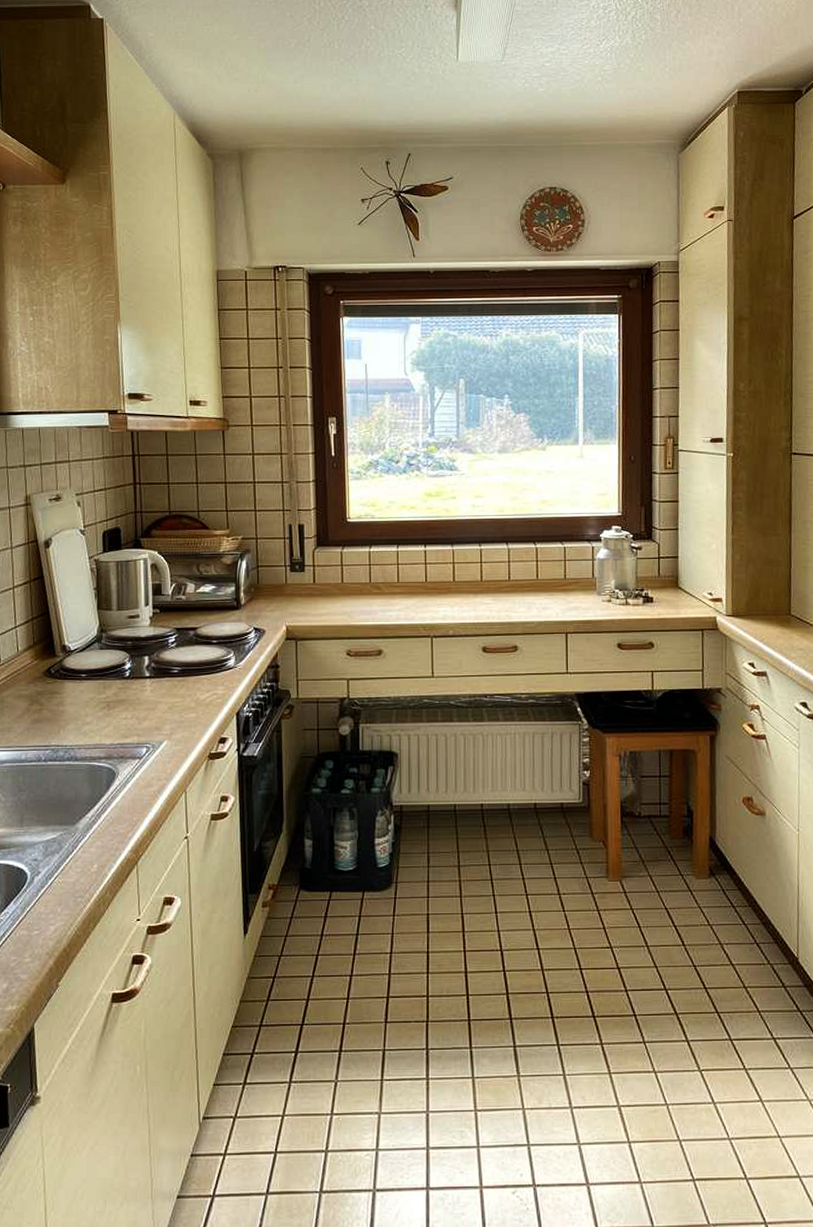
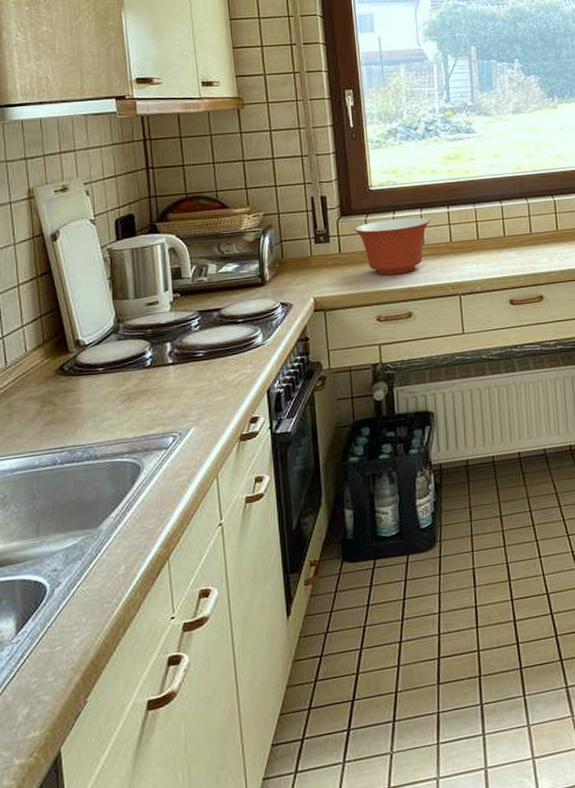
mixing bowl: none [330,553,406,610] -> present [354,217,430,276]

